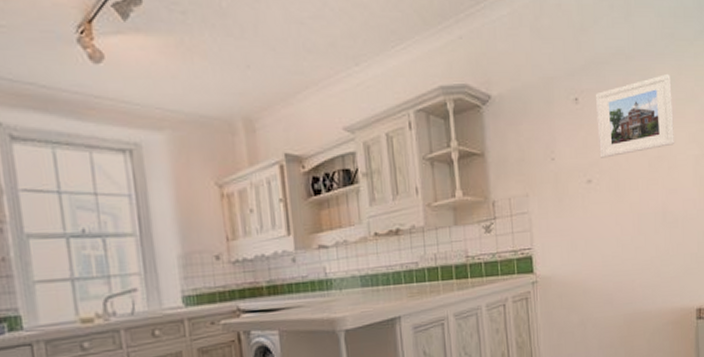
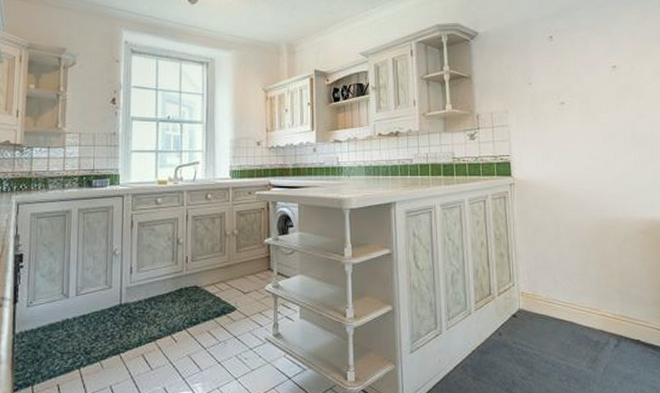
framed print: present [595,73,675,158] -> none [567,18,642,85]

